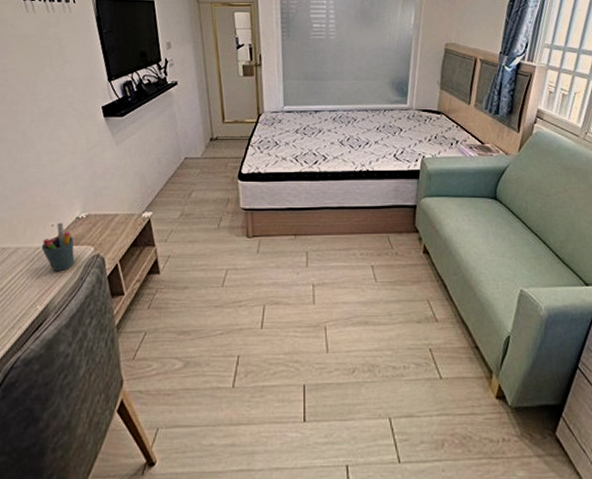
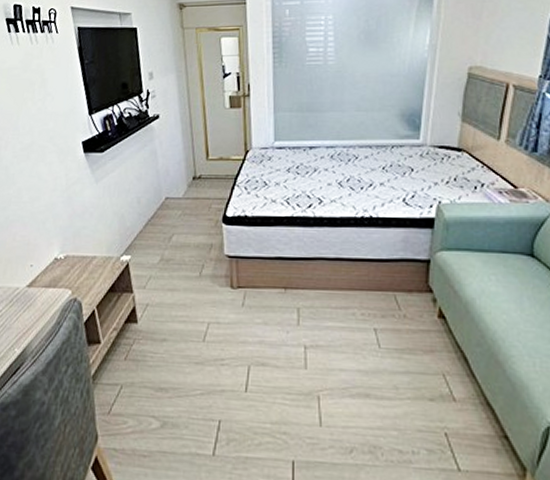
pen holder: present [41,222,75,272] -> none [20,262,52,315]

